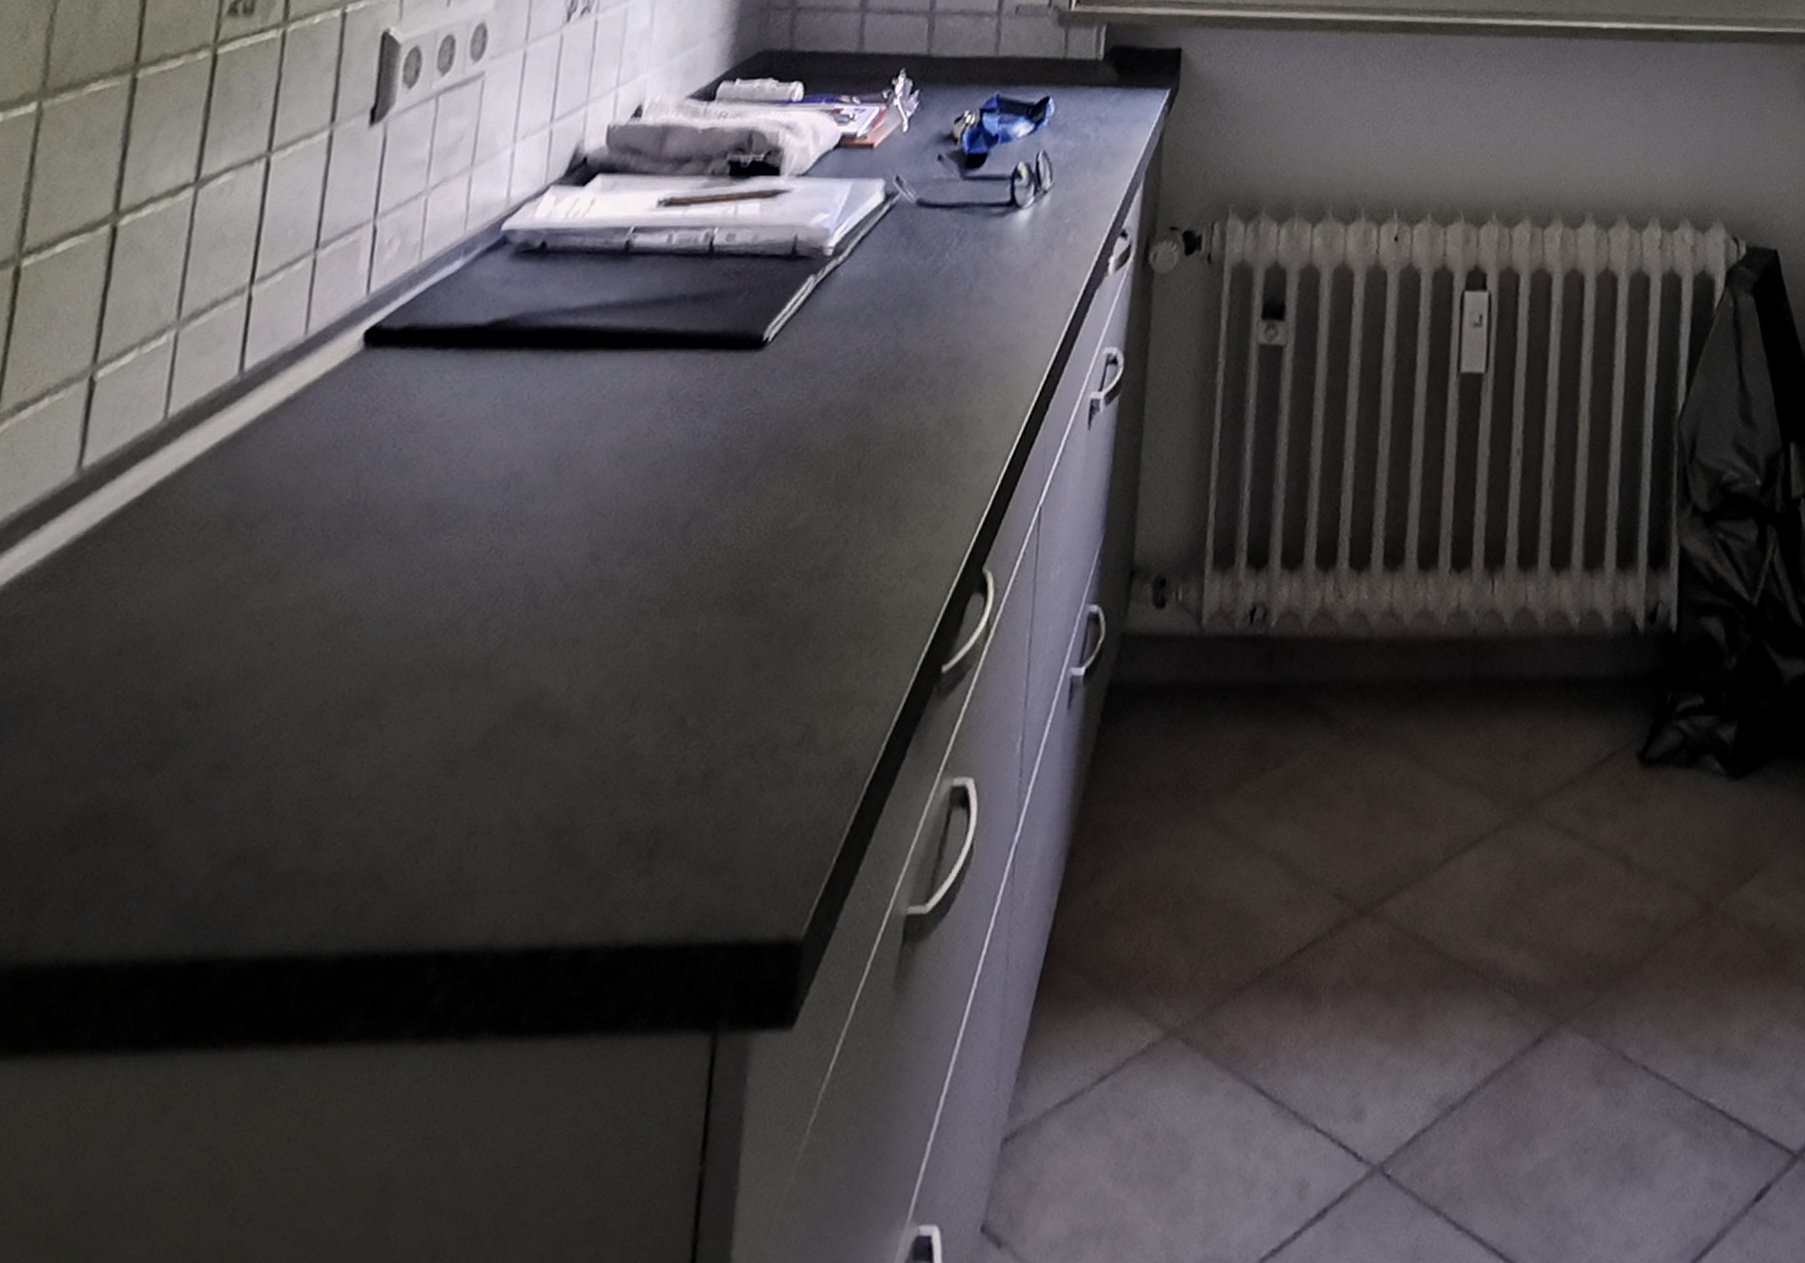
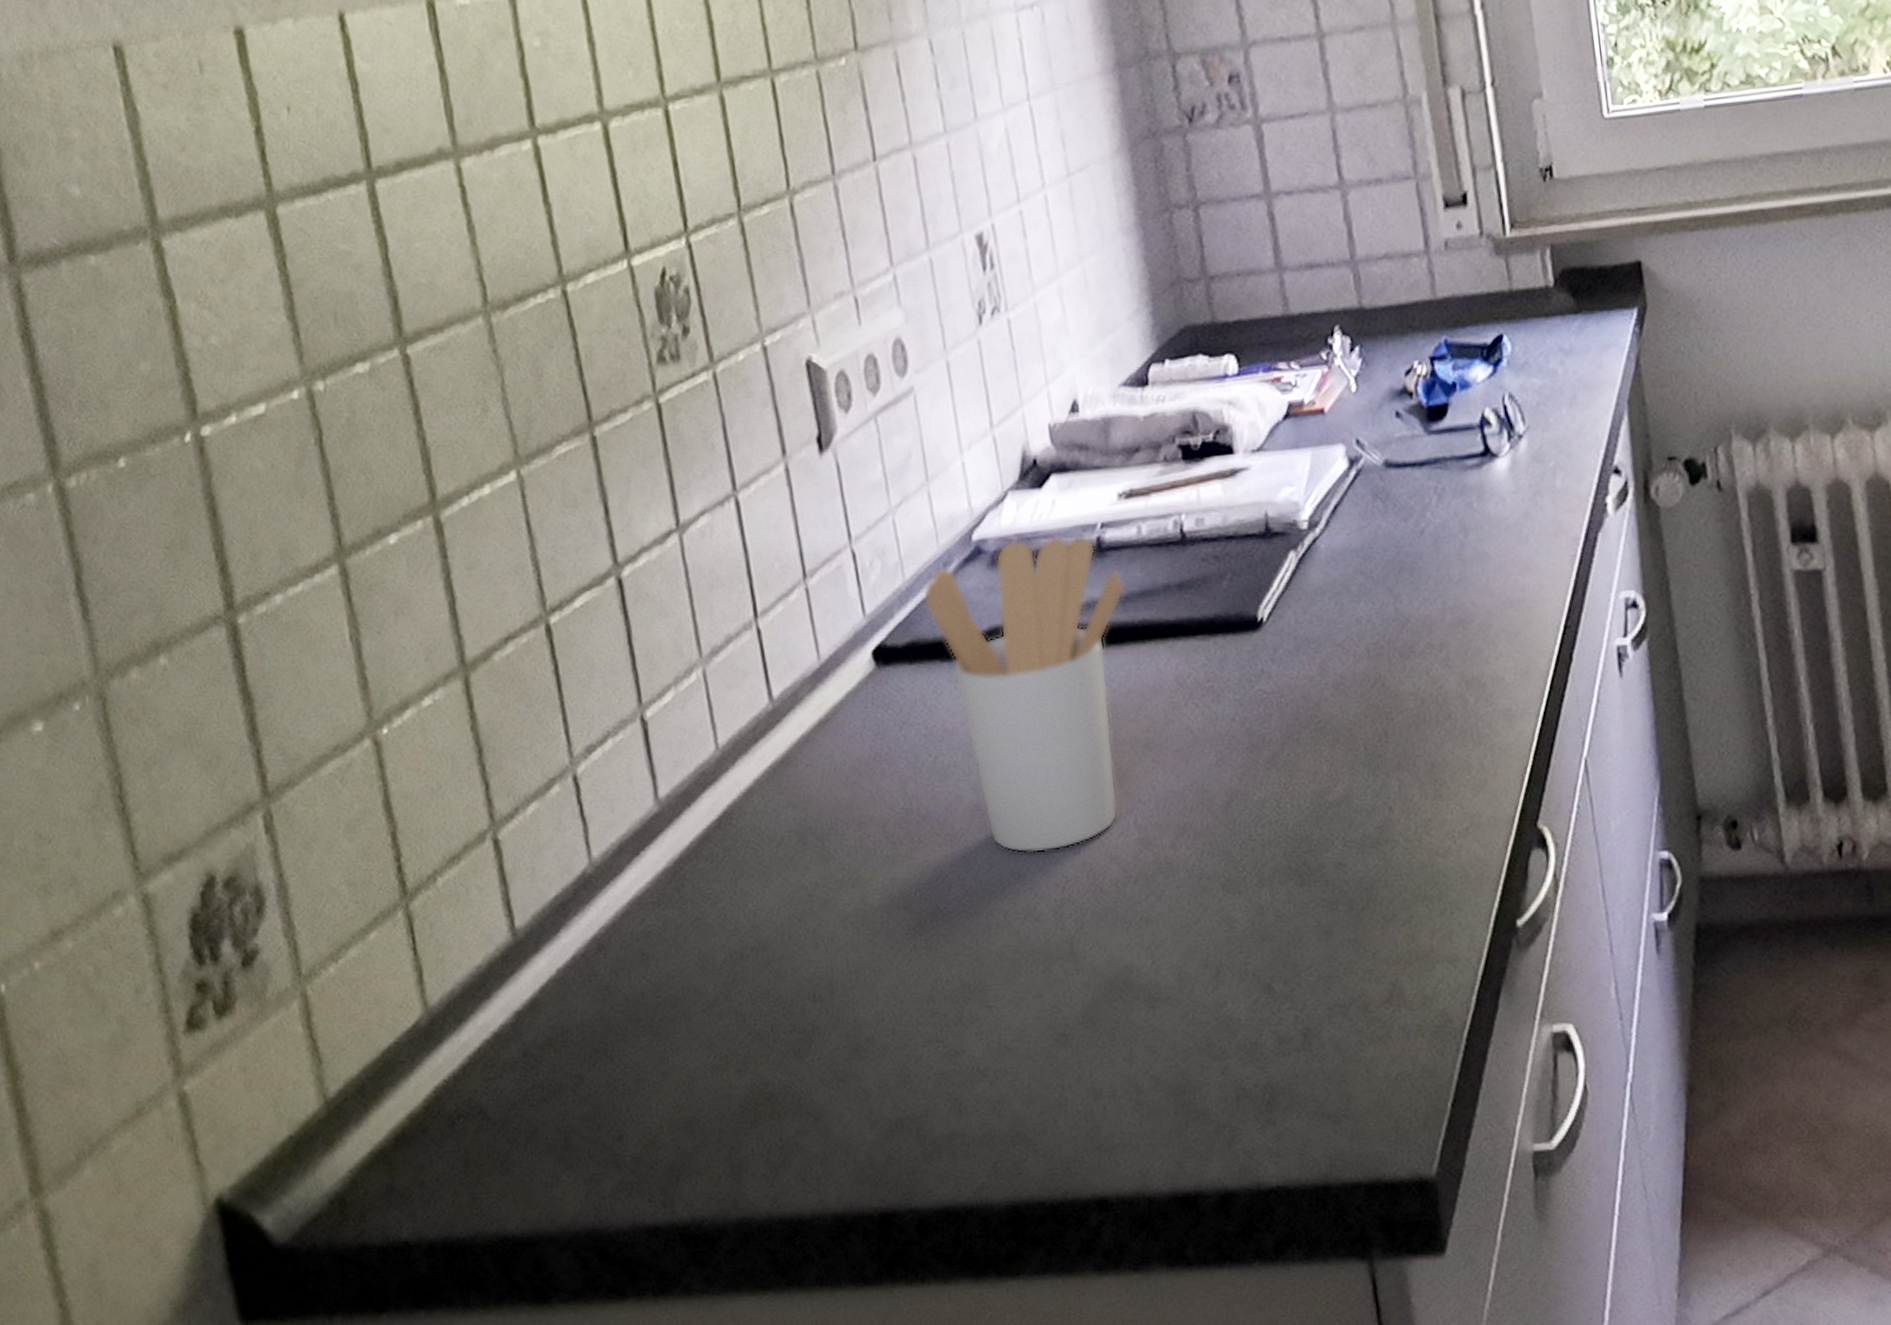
utensil holder: none [433,235,643,560] -> present [922,536,1126,854]

